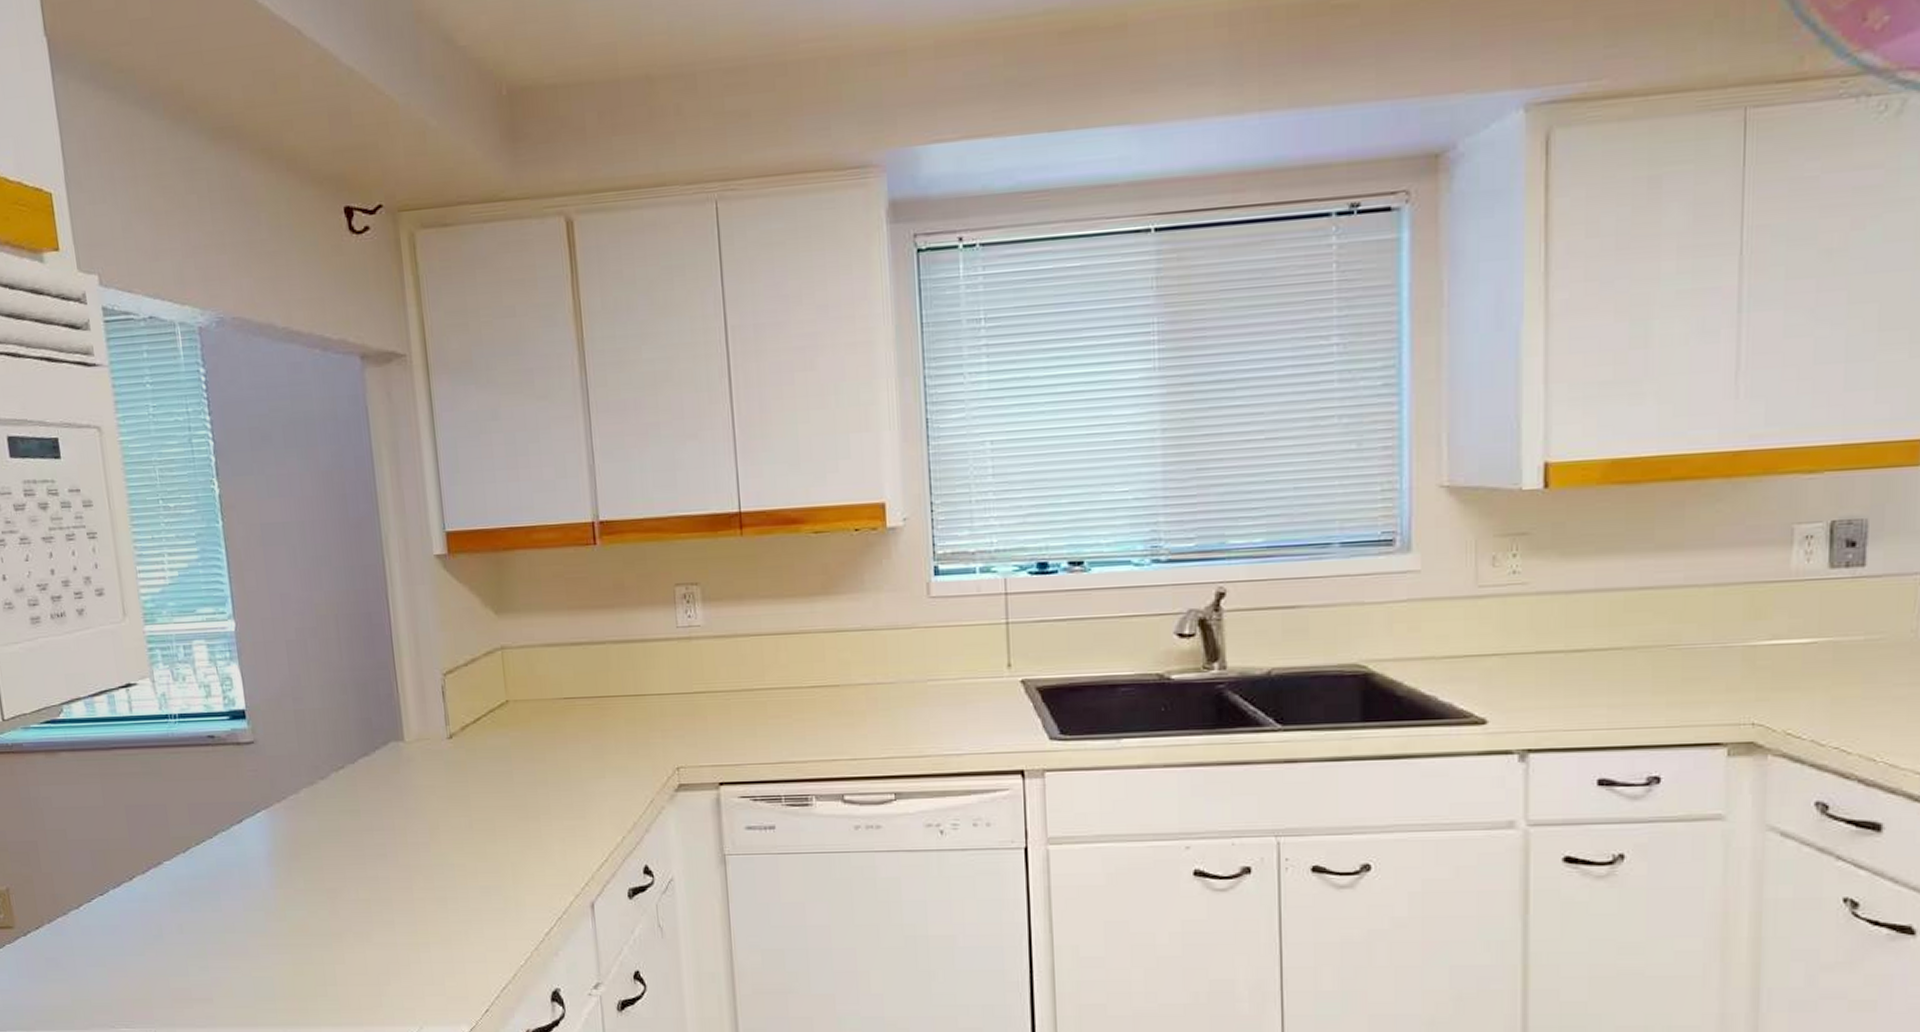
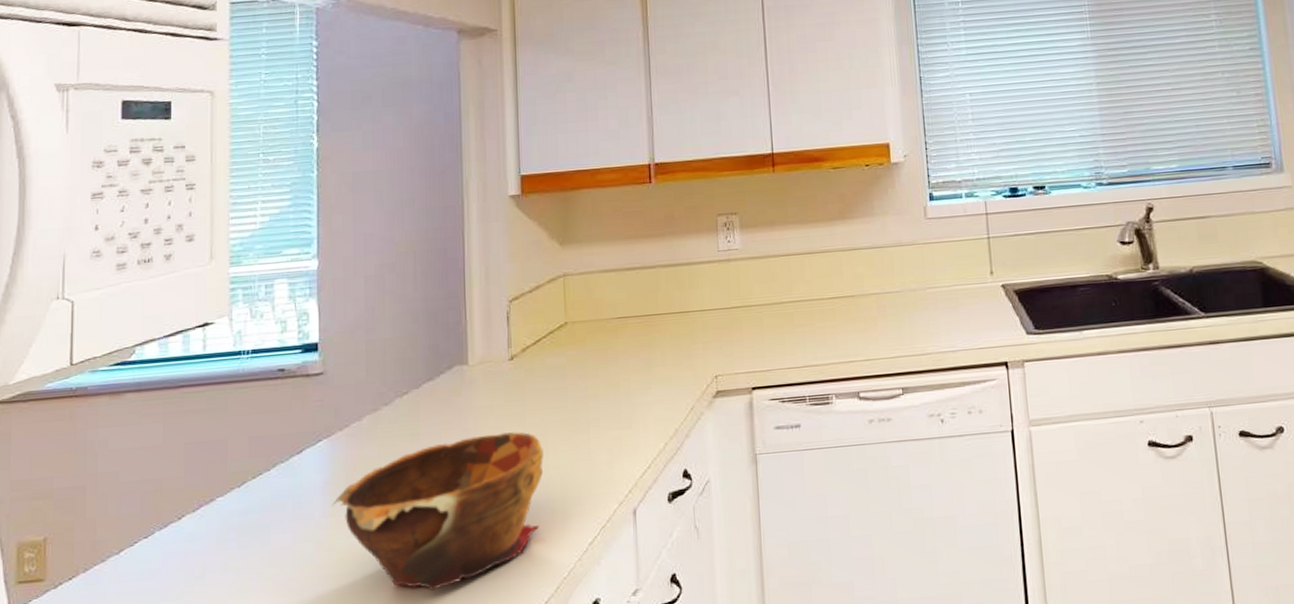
bowl: none [277,815,493,967] -> present [331,432,544,590]

